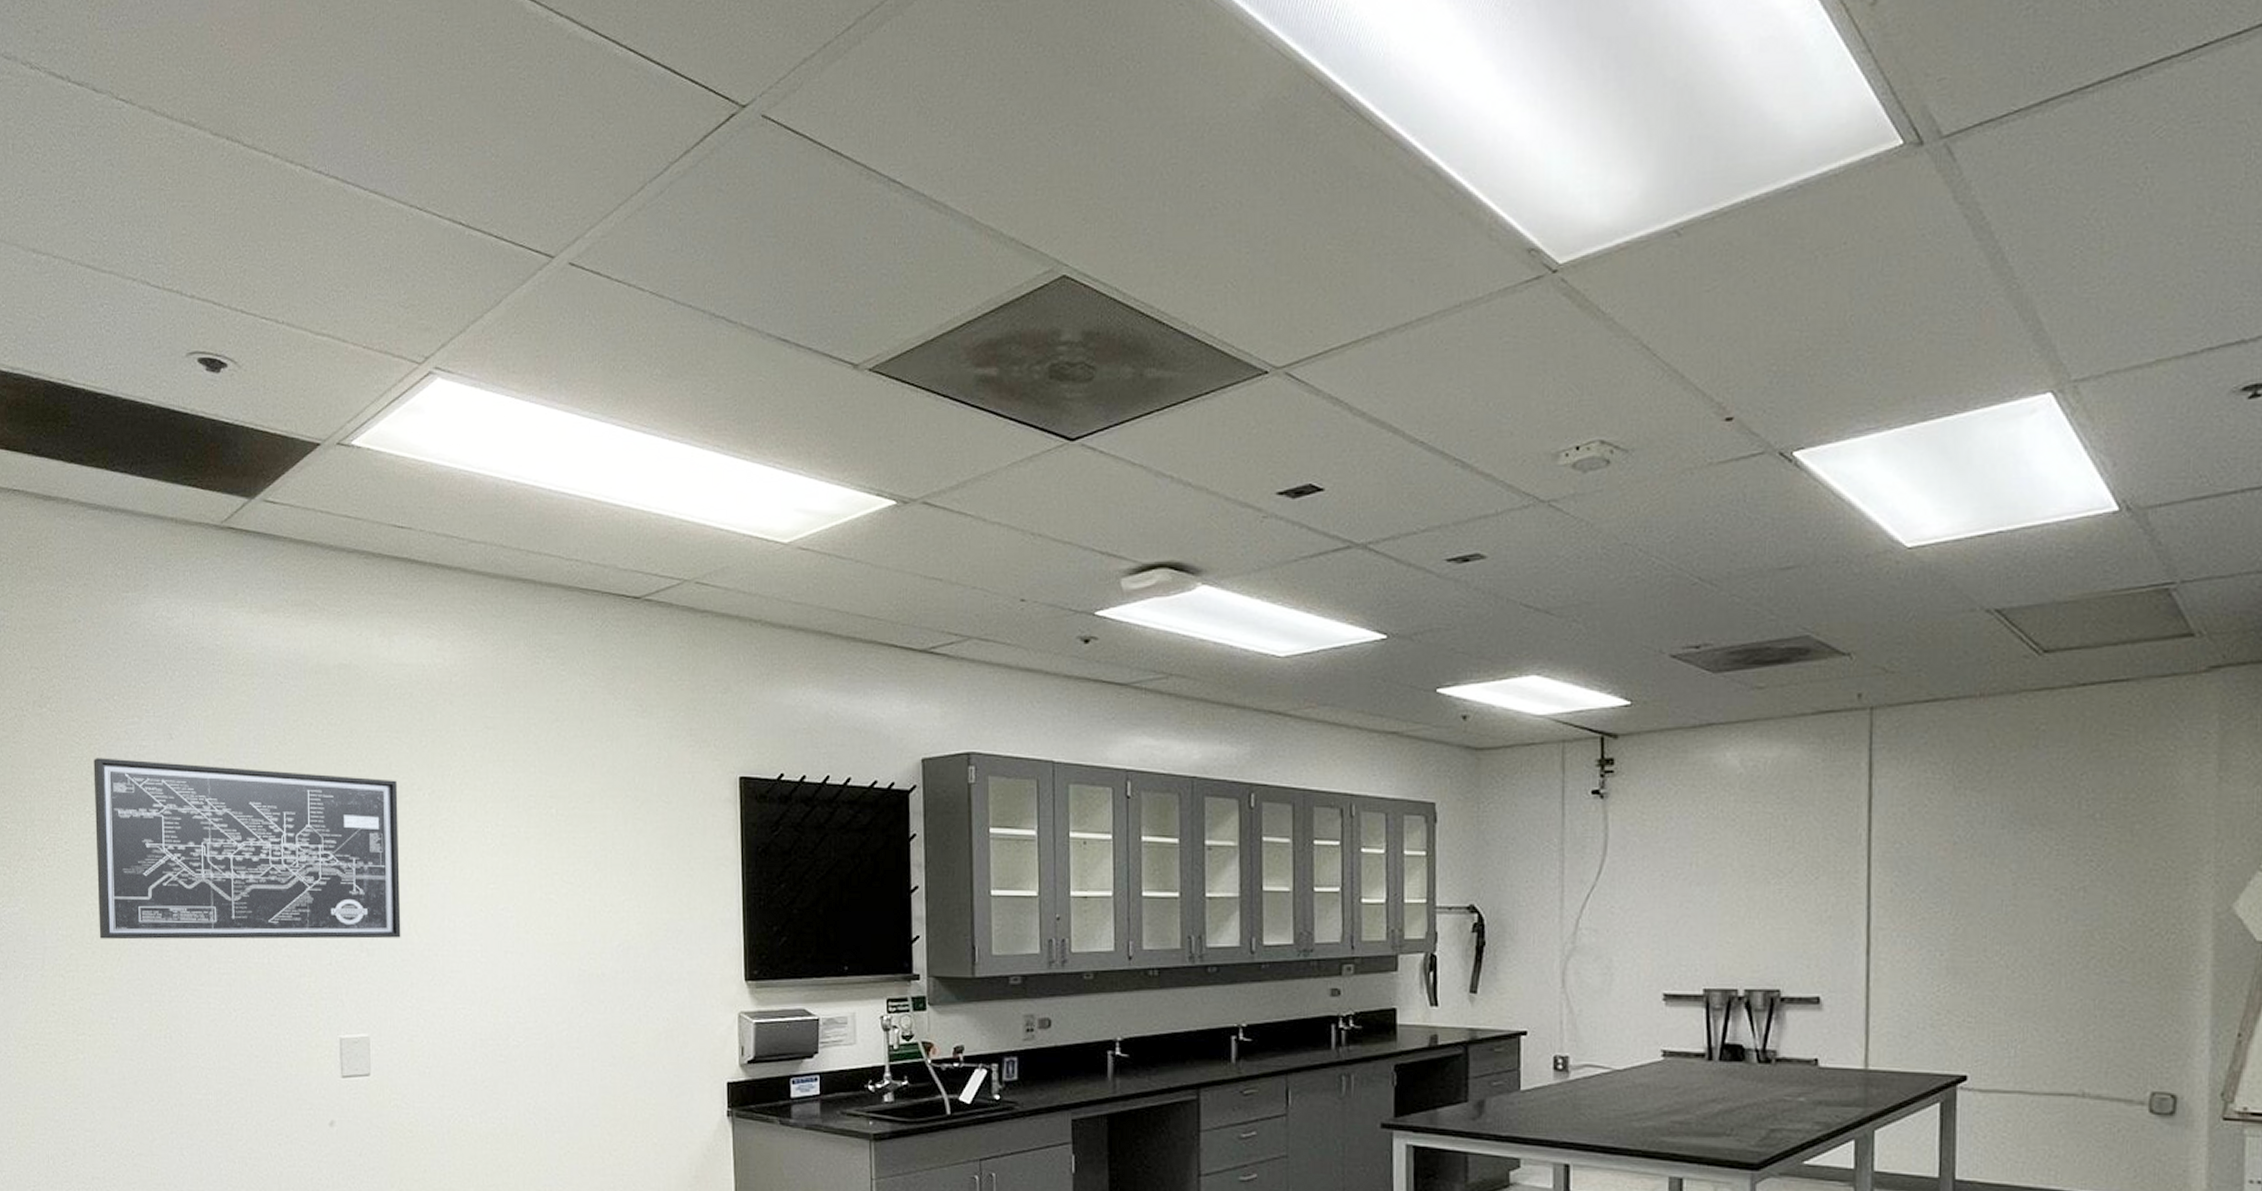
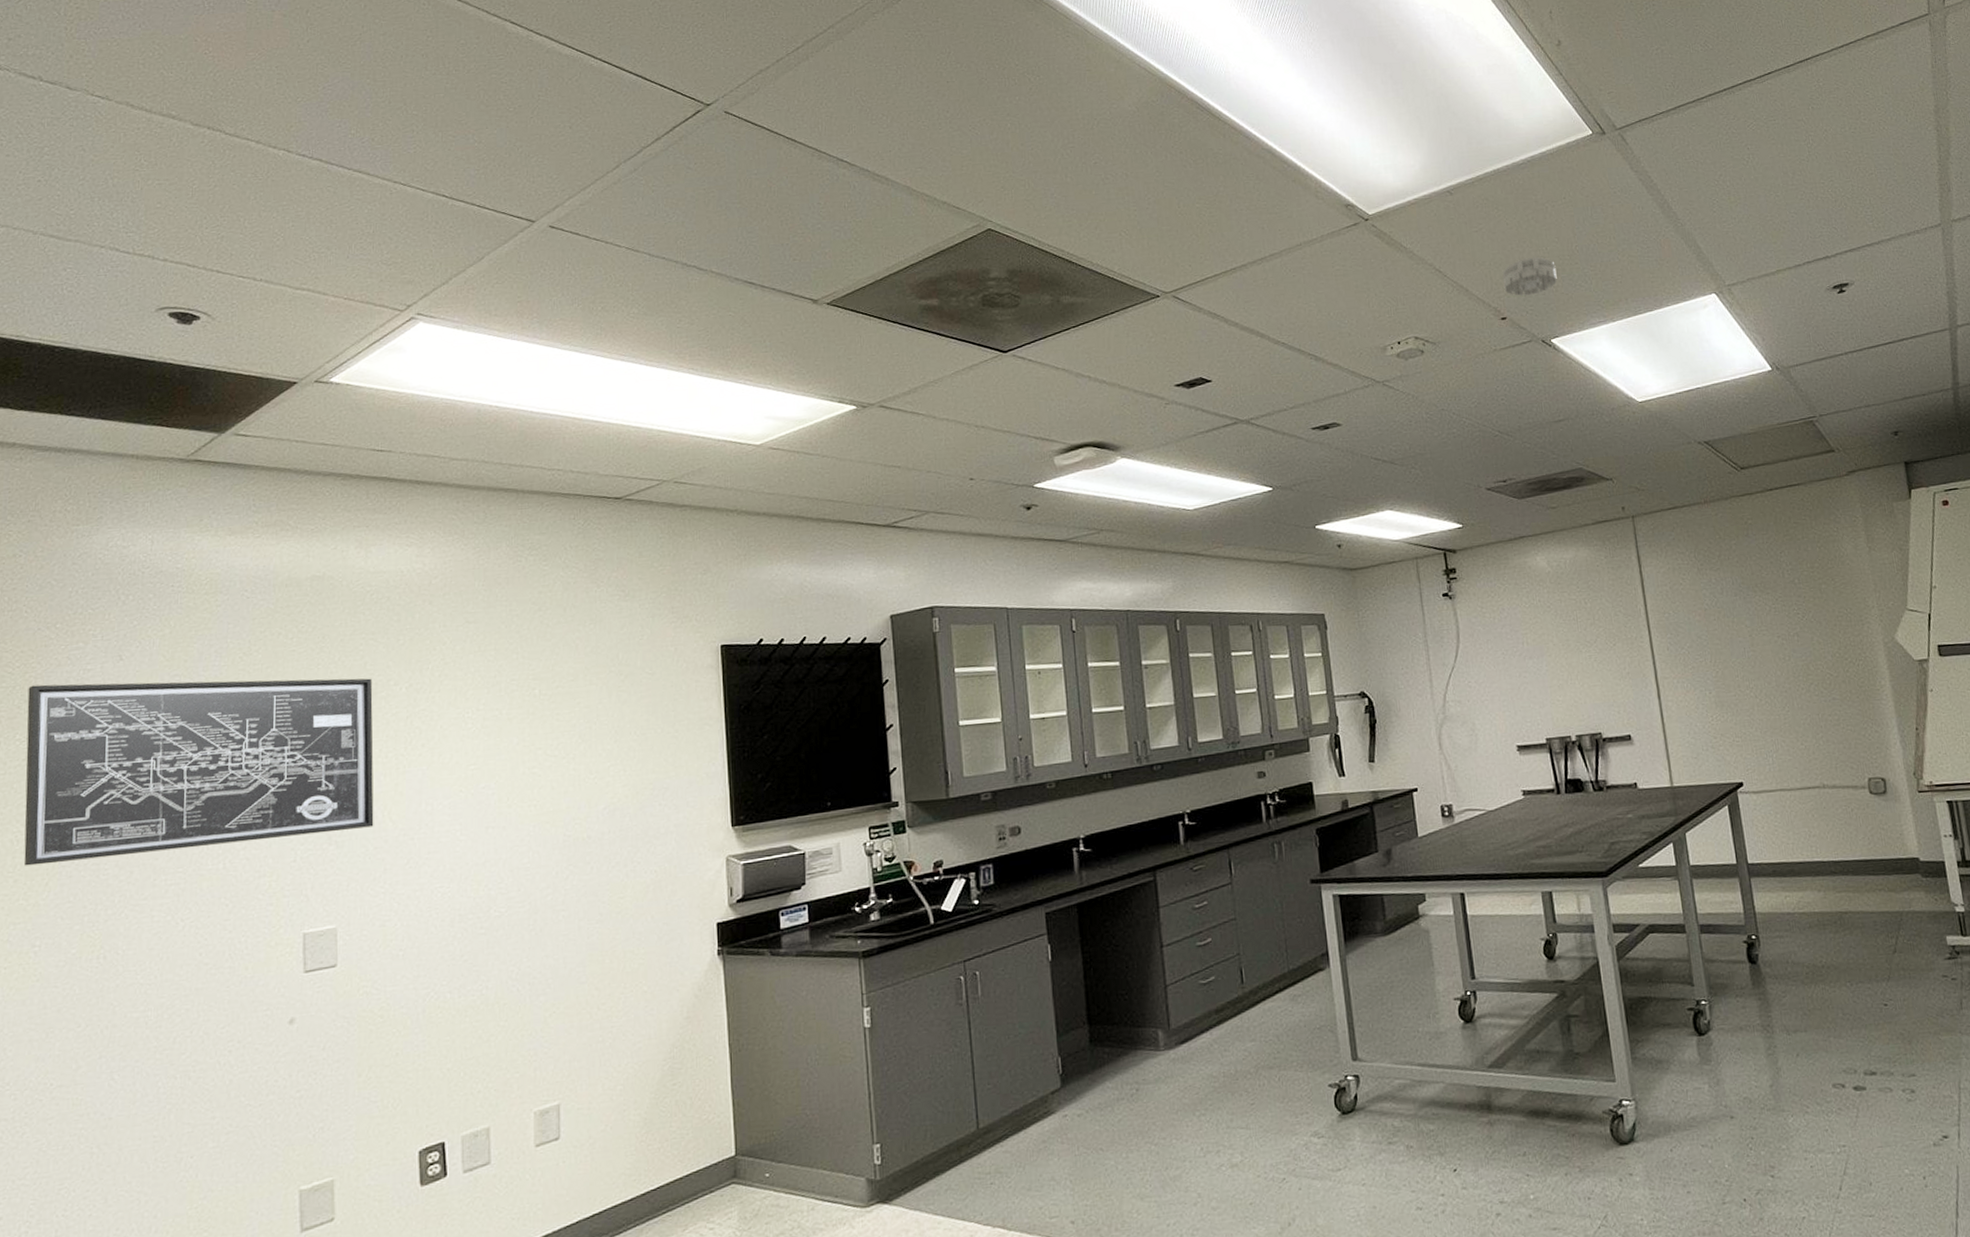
smoke detector: none [1736,330,1816,387] -> present [1502,256,1557,296]

